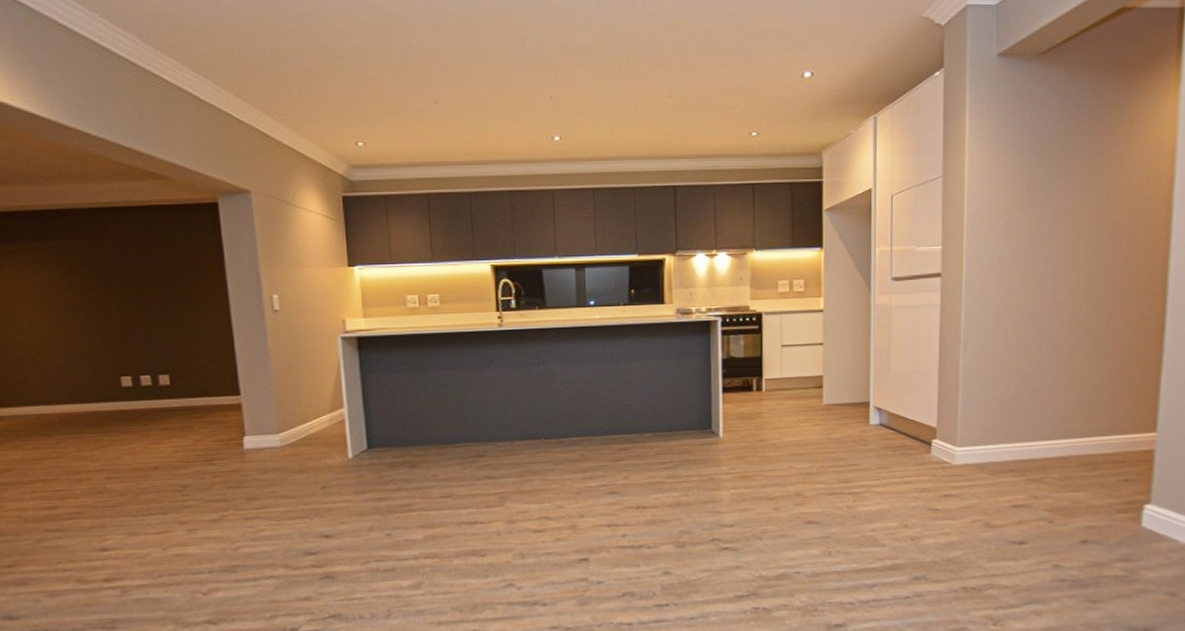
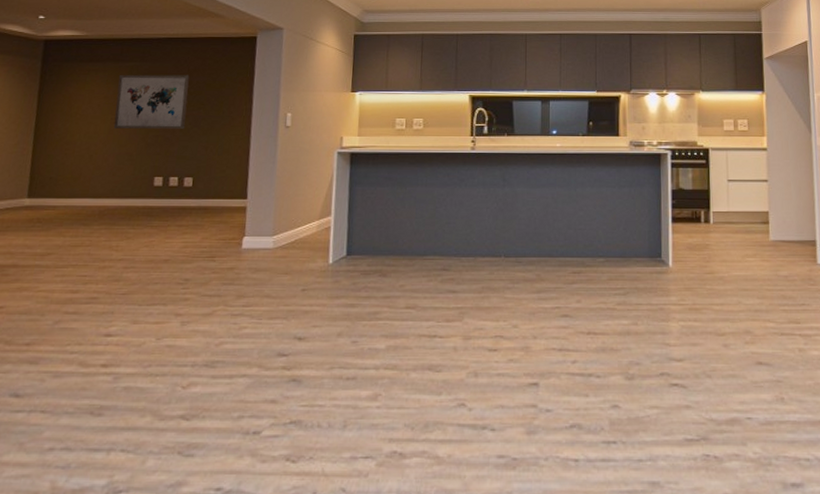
wall art: none [45,253,147,322] -> present [113,74,190,129]

